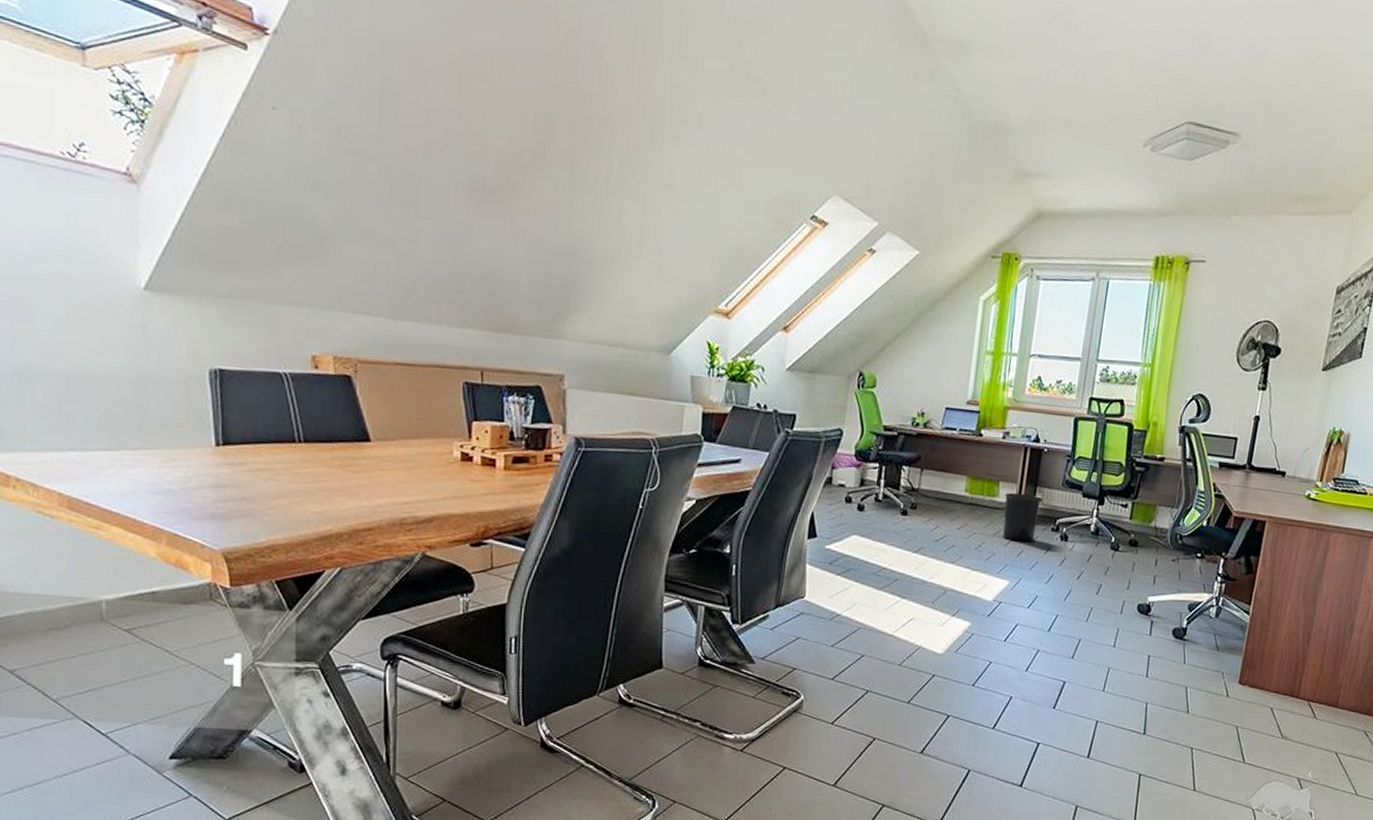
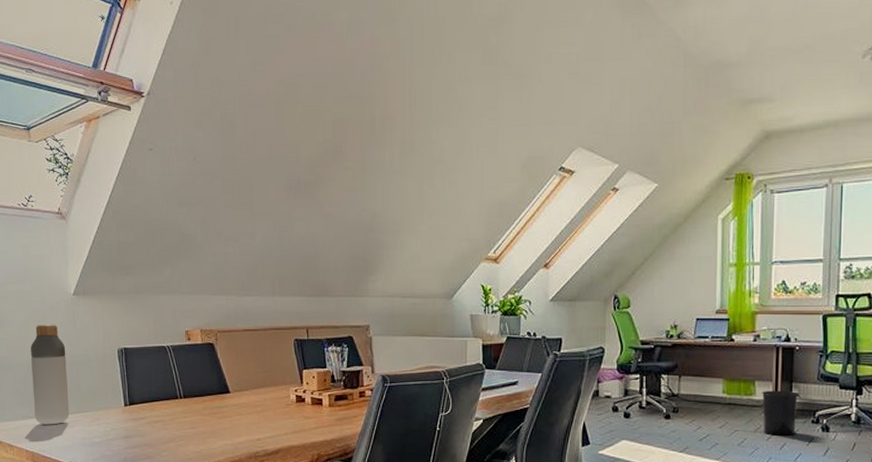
bottle: none [73,324,130,462] -> present [31,325,70,425]

